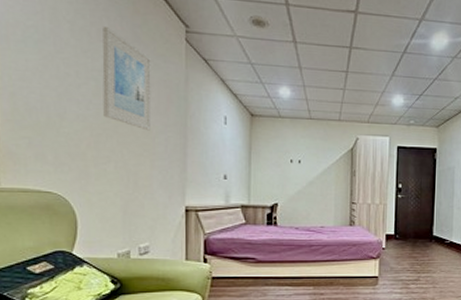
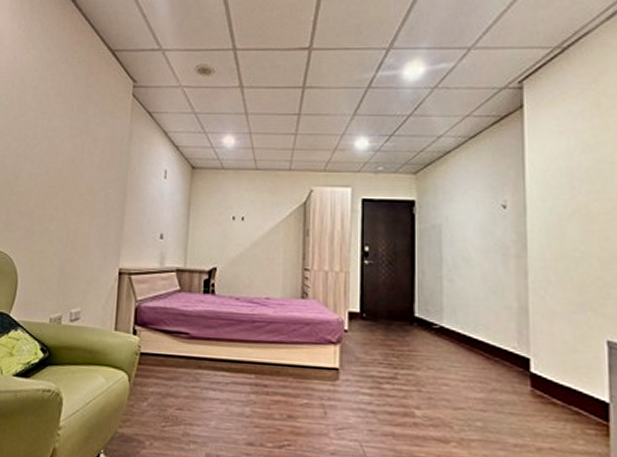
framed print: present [102,25,152,131] -> none [52,88,99,188]

